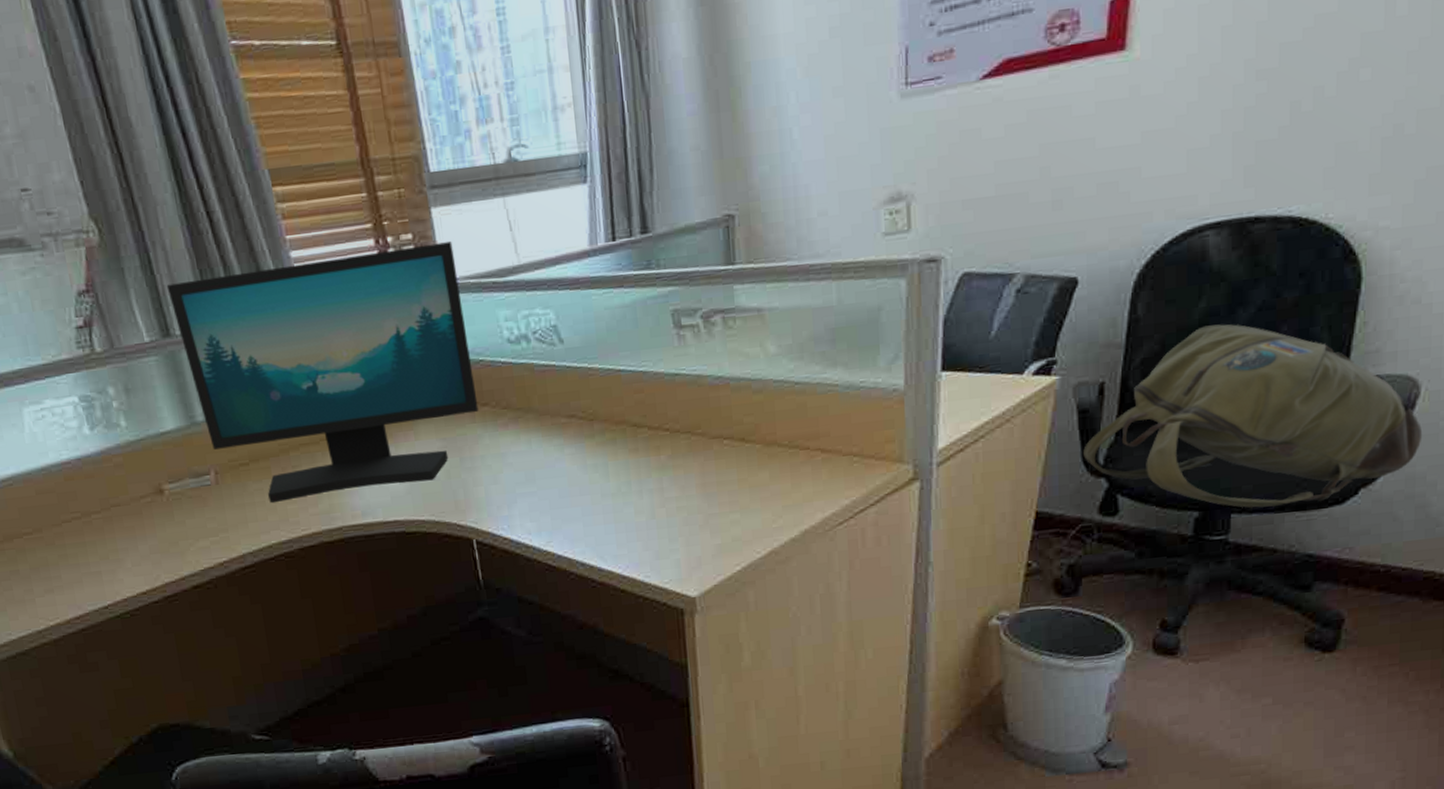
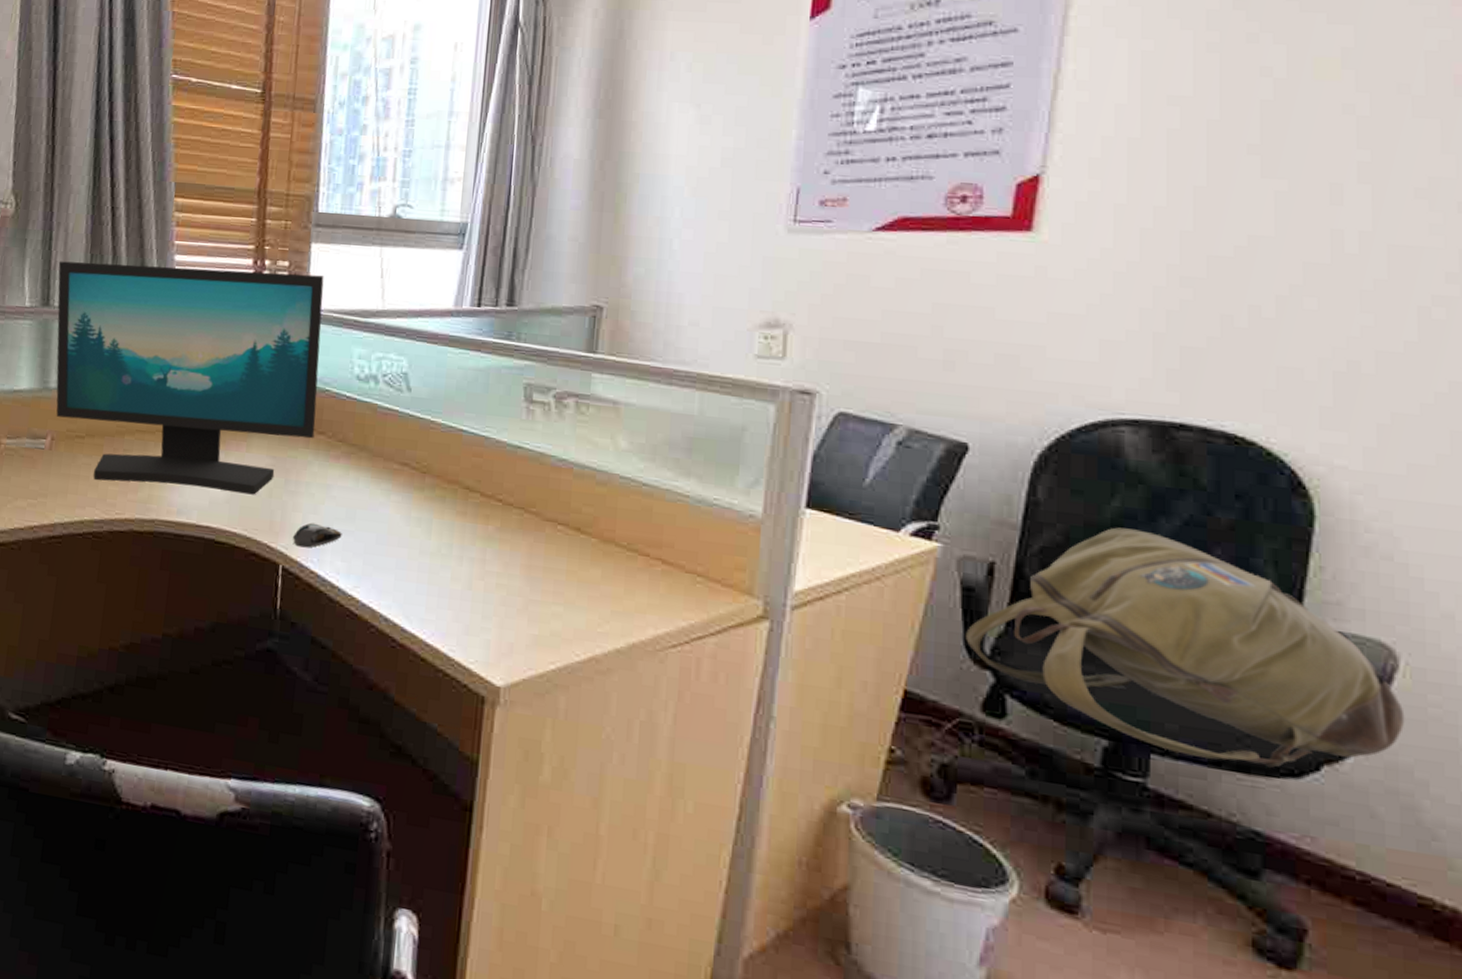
computer mouse: none [479,492,526,519] -> present [292,522,342,548]

